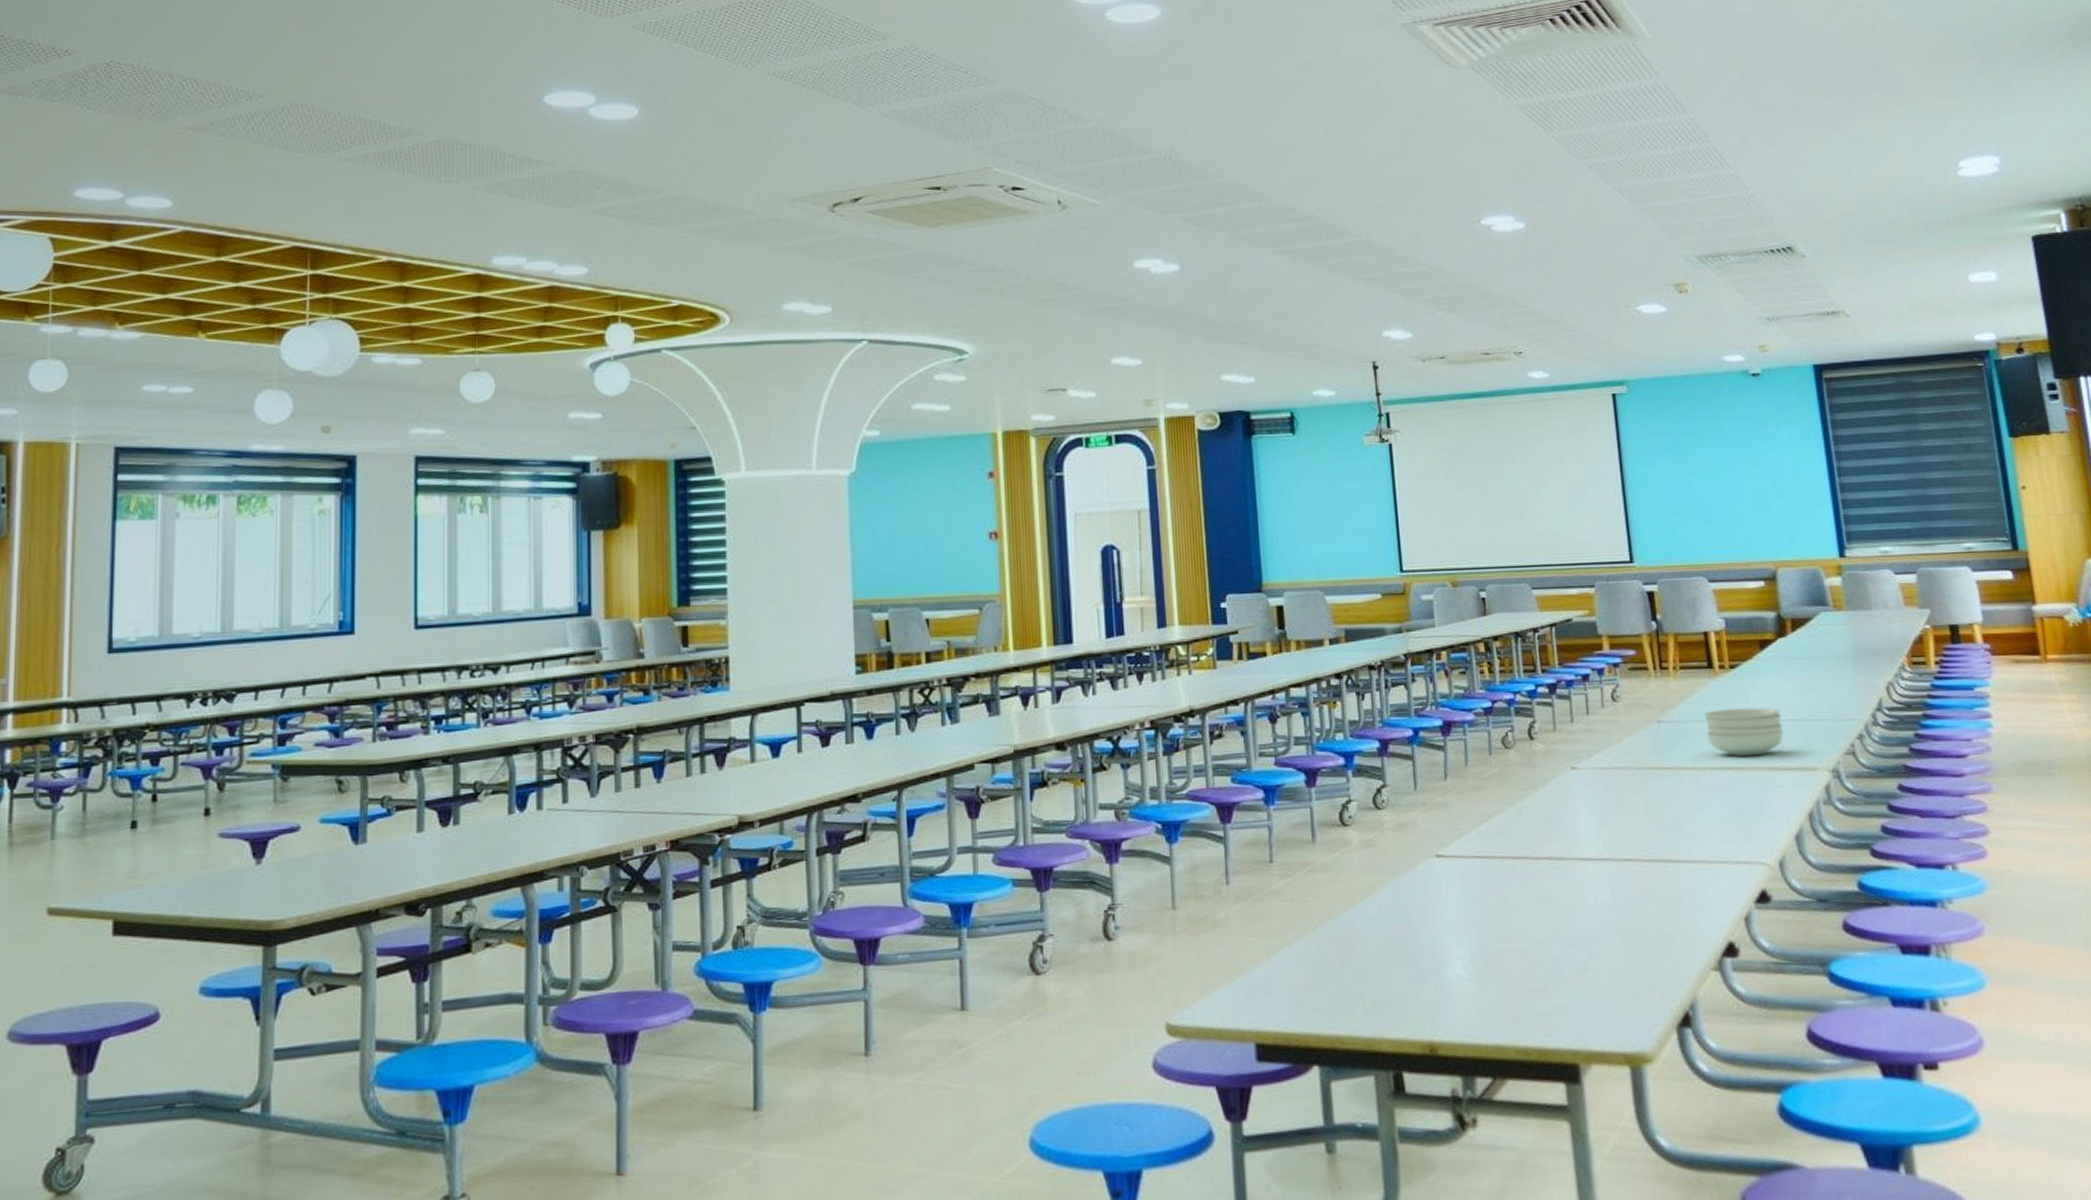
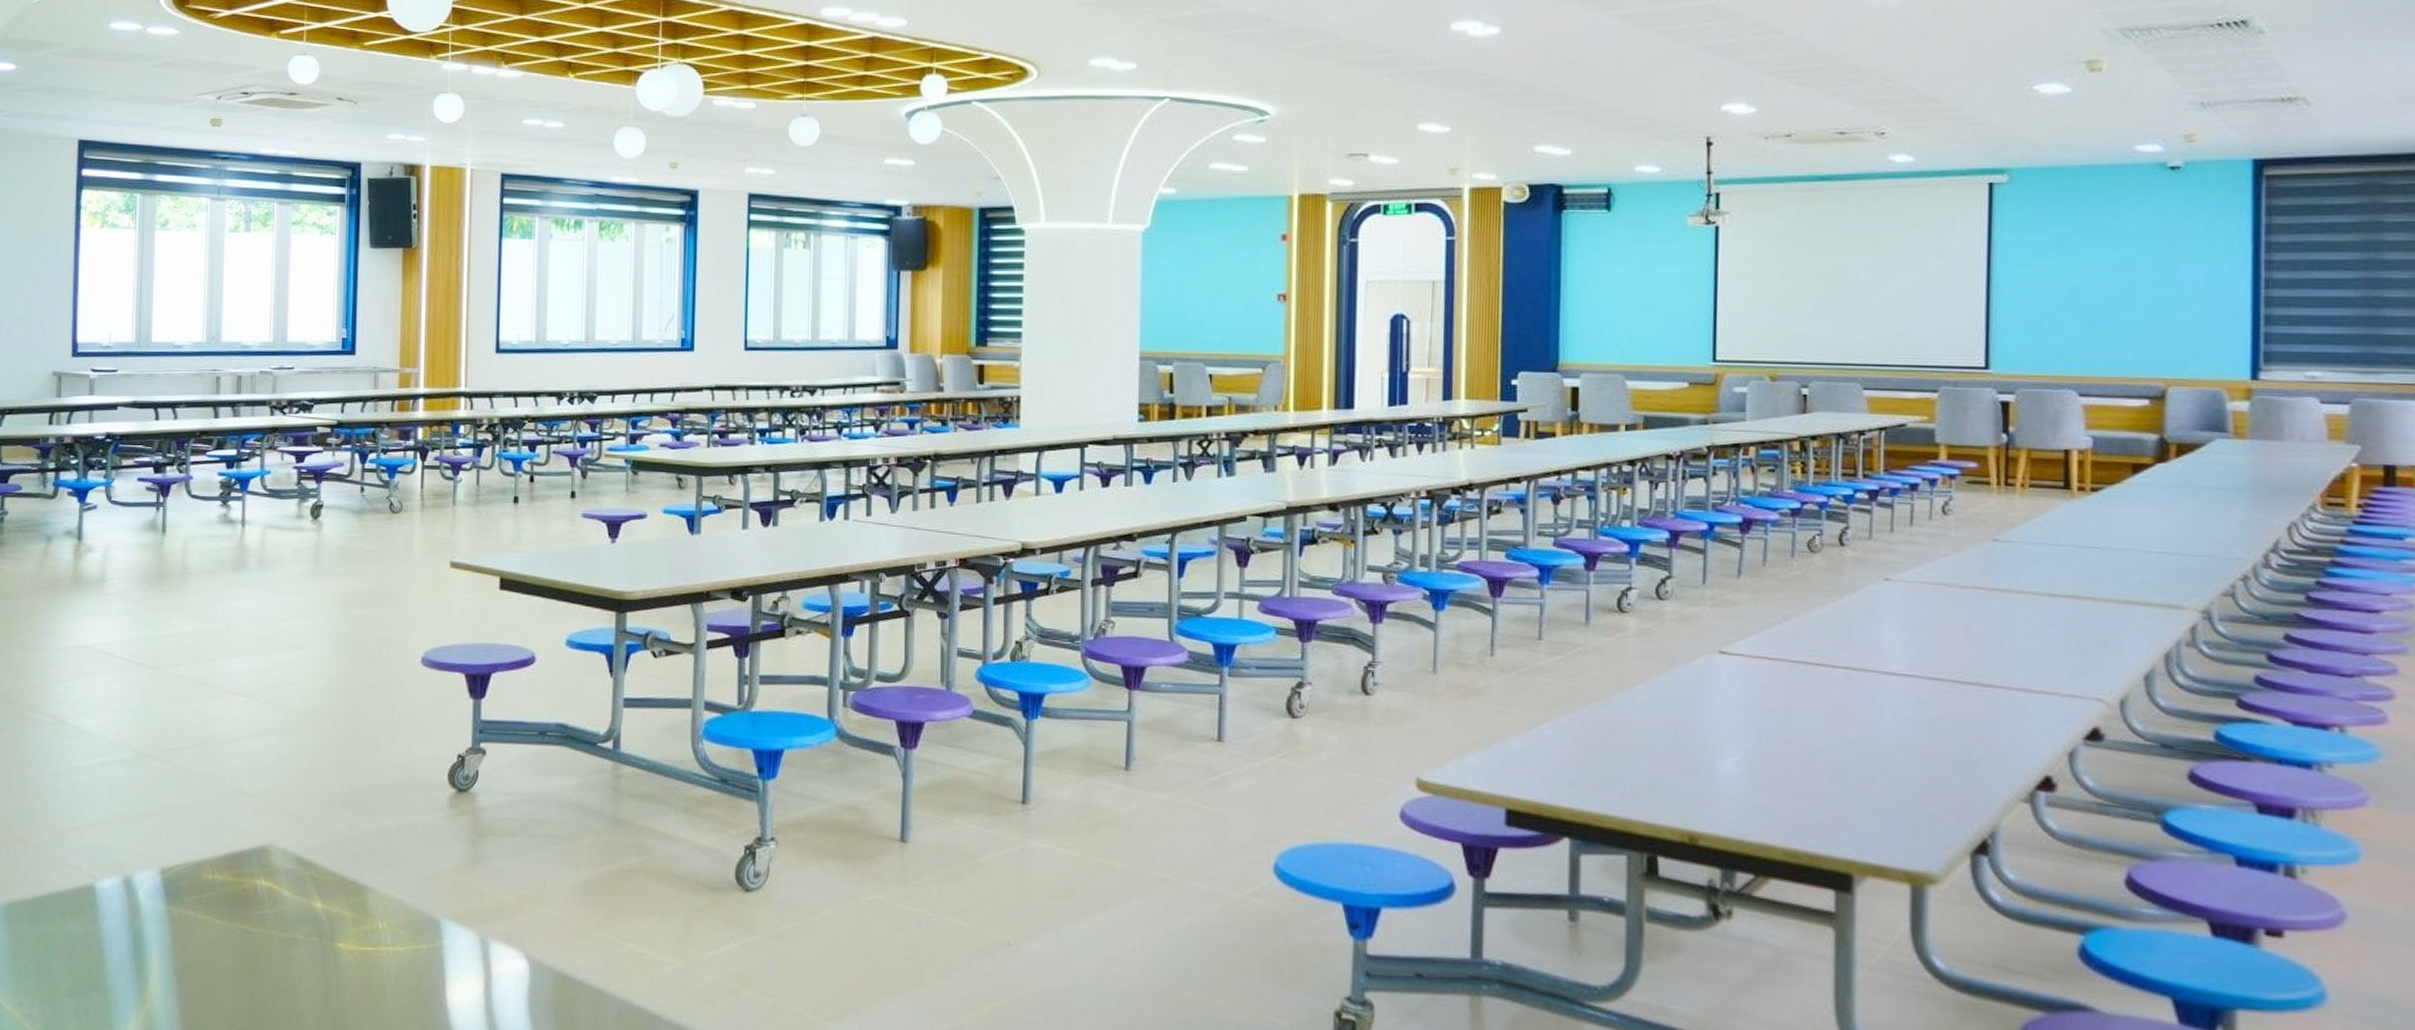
bowl: present [1704,707,1784,757] -> none [2051,534,2149,587]

